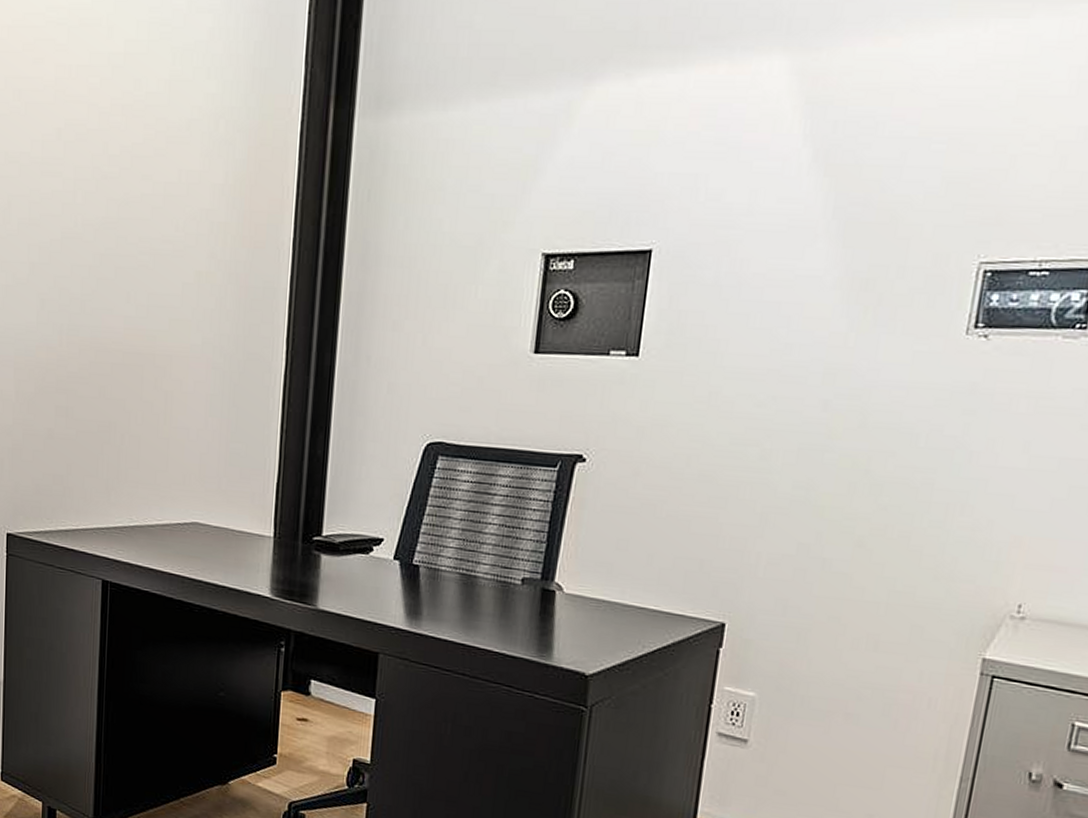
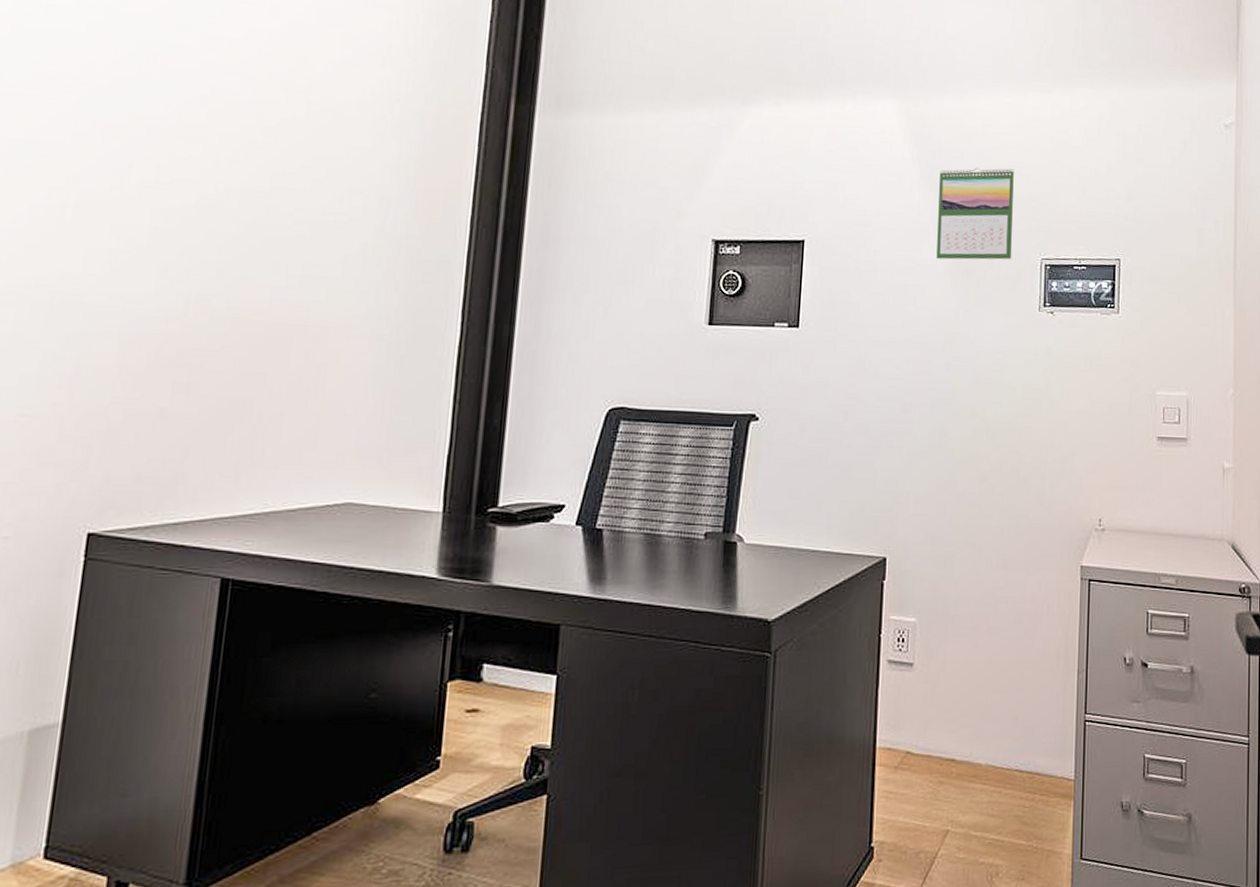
calendar: none [824,137,954,268] -> present [936,167,1014,260]

